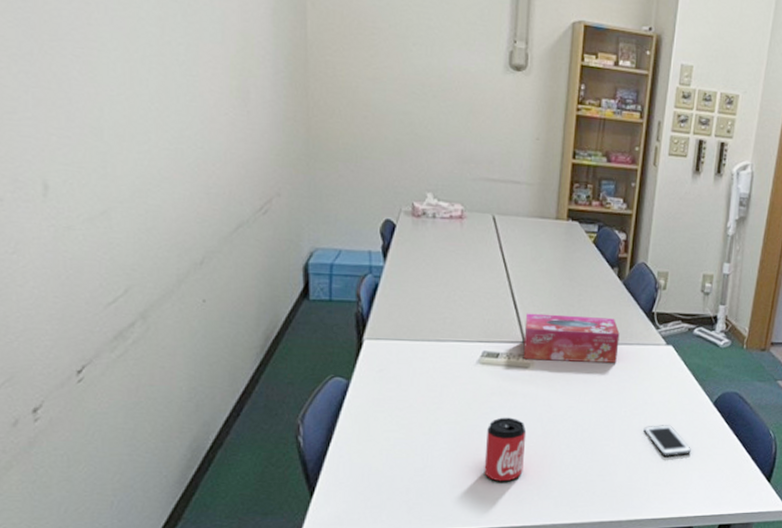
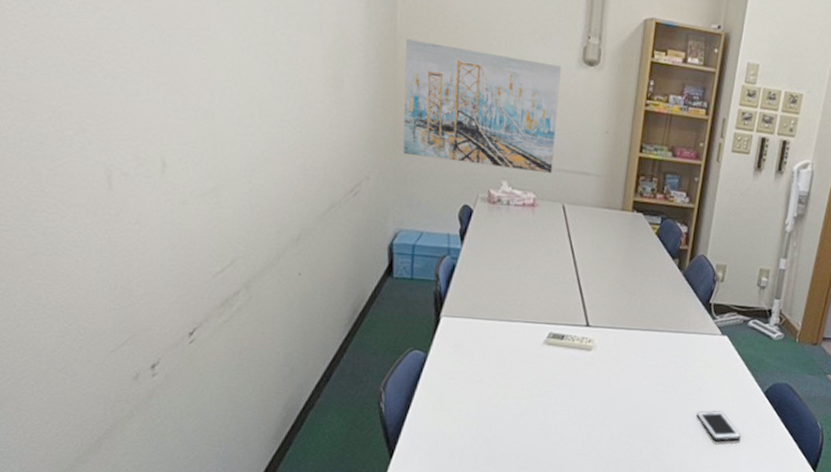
wall art: none [317,47,487,183] -> present [402,39,562,173]
can: present [484,417,527,482] -> none [546,395,587,456]
tissue box: present [523,313,620,363] -> none [586,298,678,350]

